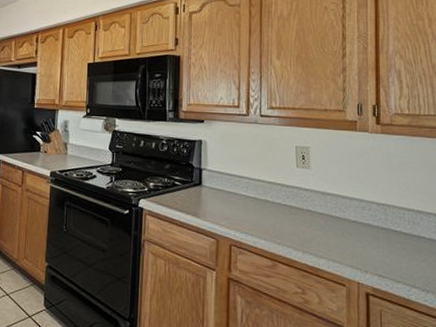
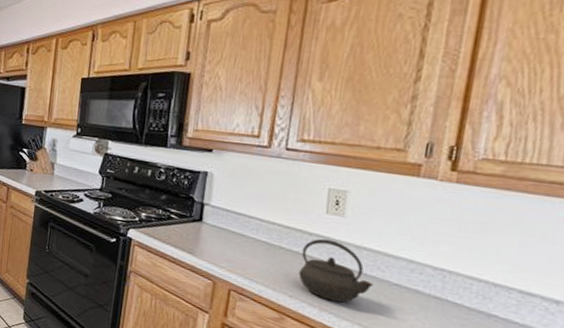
kettle: none [283,189,338,243] -> present [298,238,373,303]

